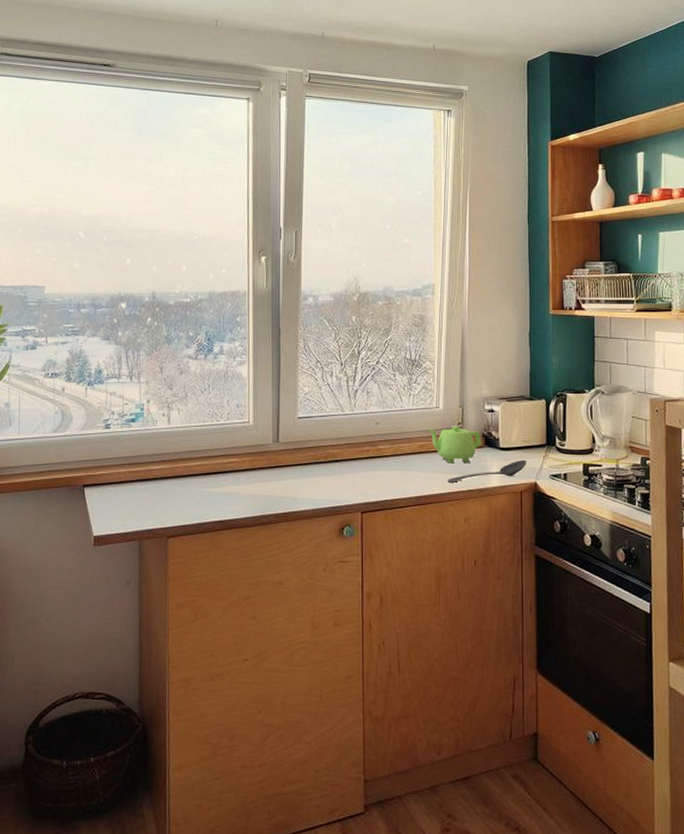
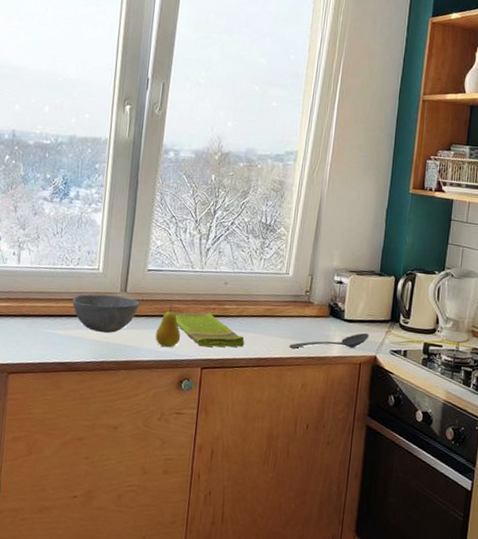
bowl: none [225,447,294,487] -> present [72,293,141,333]
fruit: none [312,452,338,495] -> present [155,306,181,348]
dish towel: none [329,455,402,490] -> present [175,313,245,347]
teapot: present [426,426,482,464] -> none [274,293,327,330]

